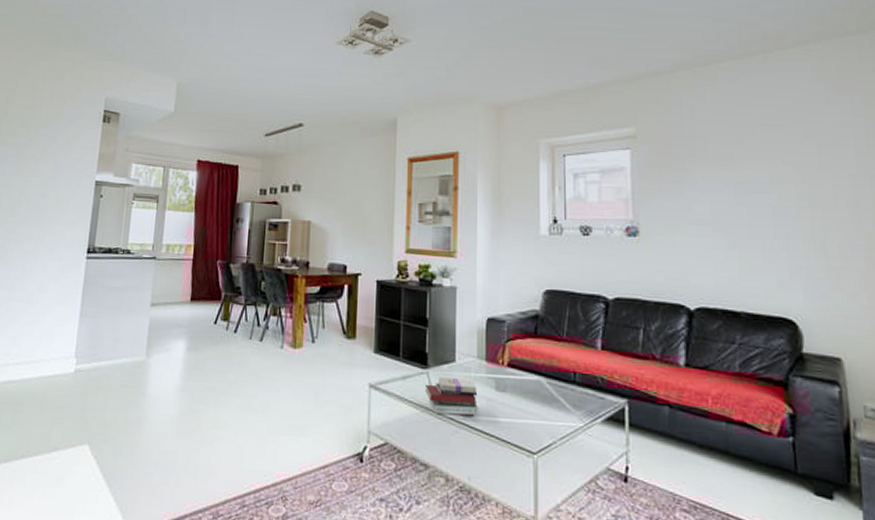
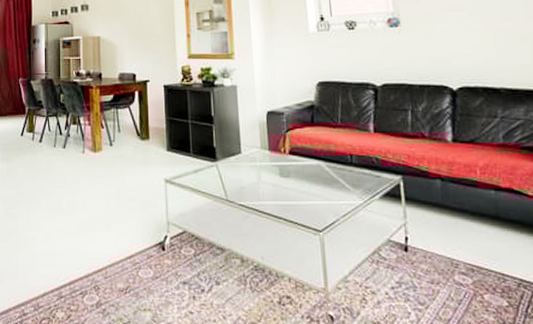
books: present [425,377,479,418] -> none [216,168,267,203]

